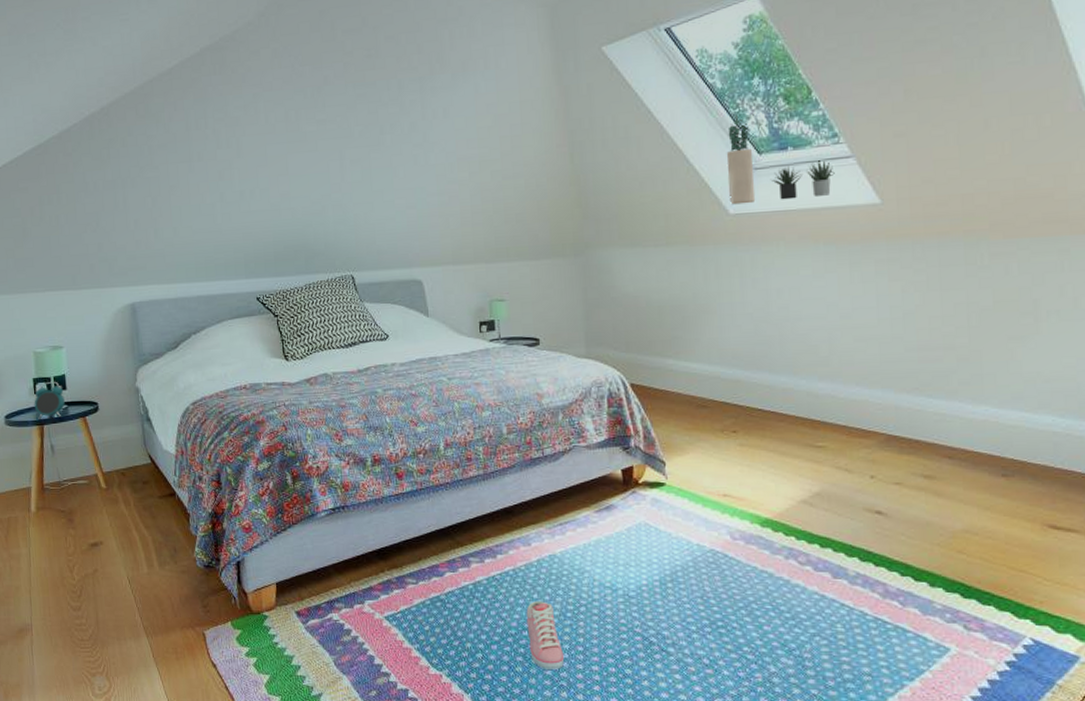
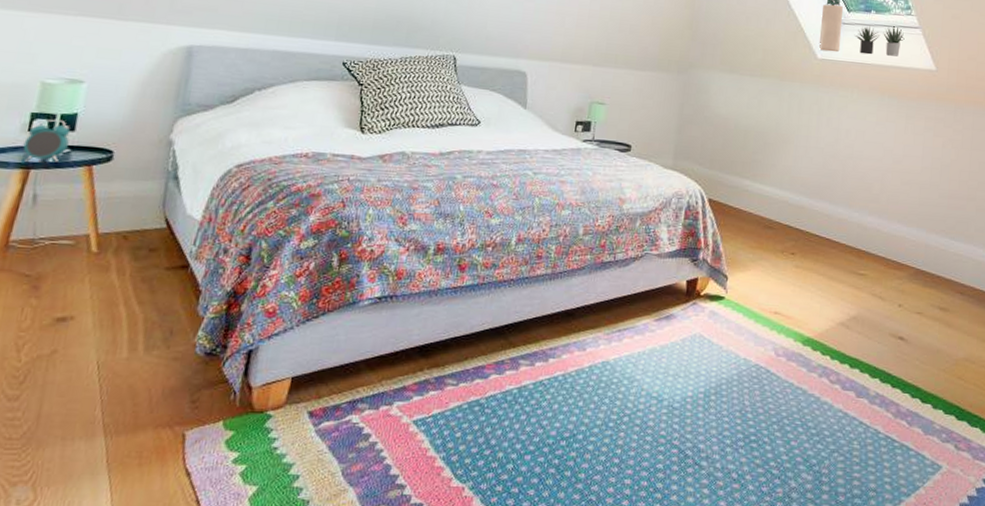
sneaker: present [526,601,565,669] -> none [564,409,599,483]

